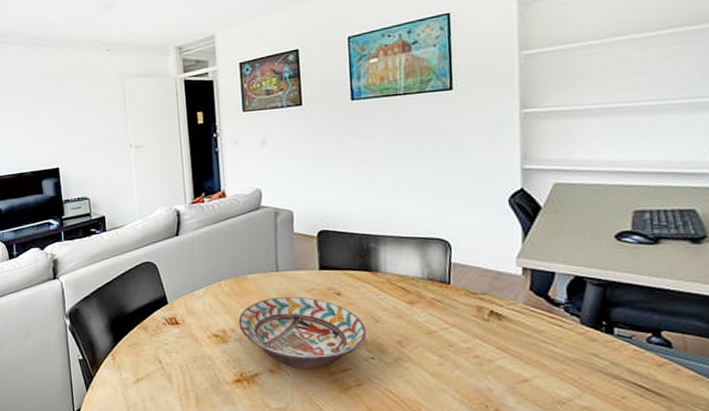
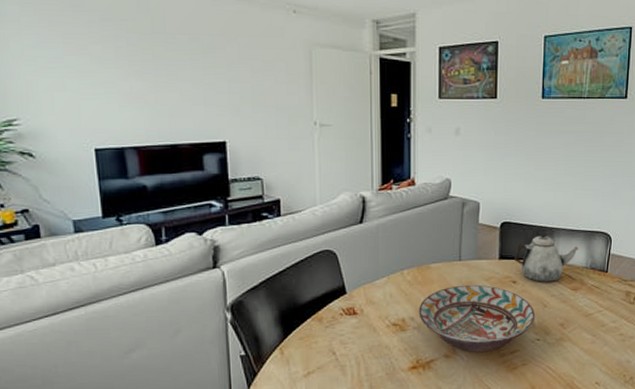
teapot: none [335,242,411,296] -> present [514,234,578,283]

